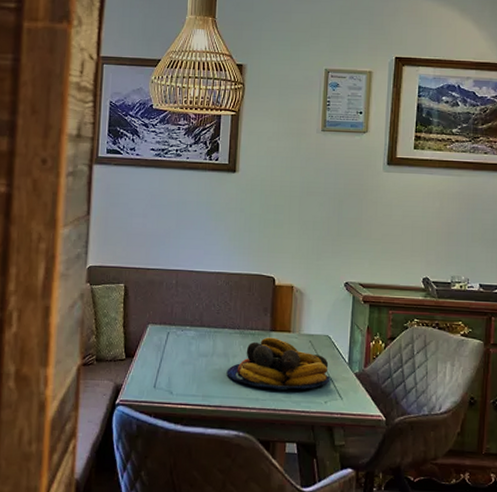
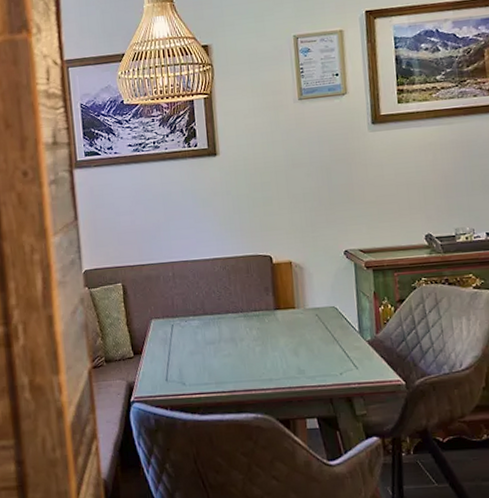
fruit bowl: present [226,337,331,390] -> none [236,316,343,368]

